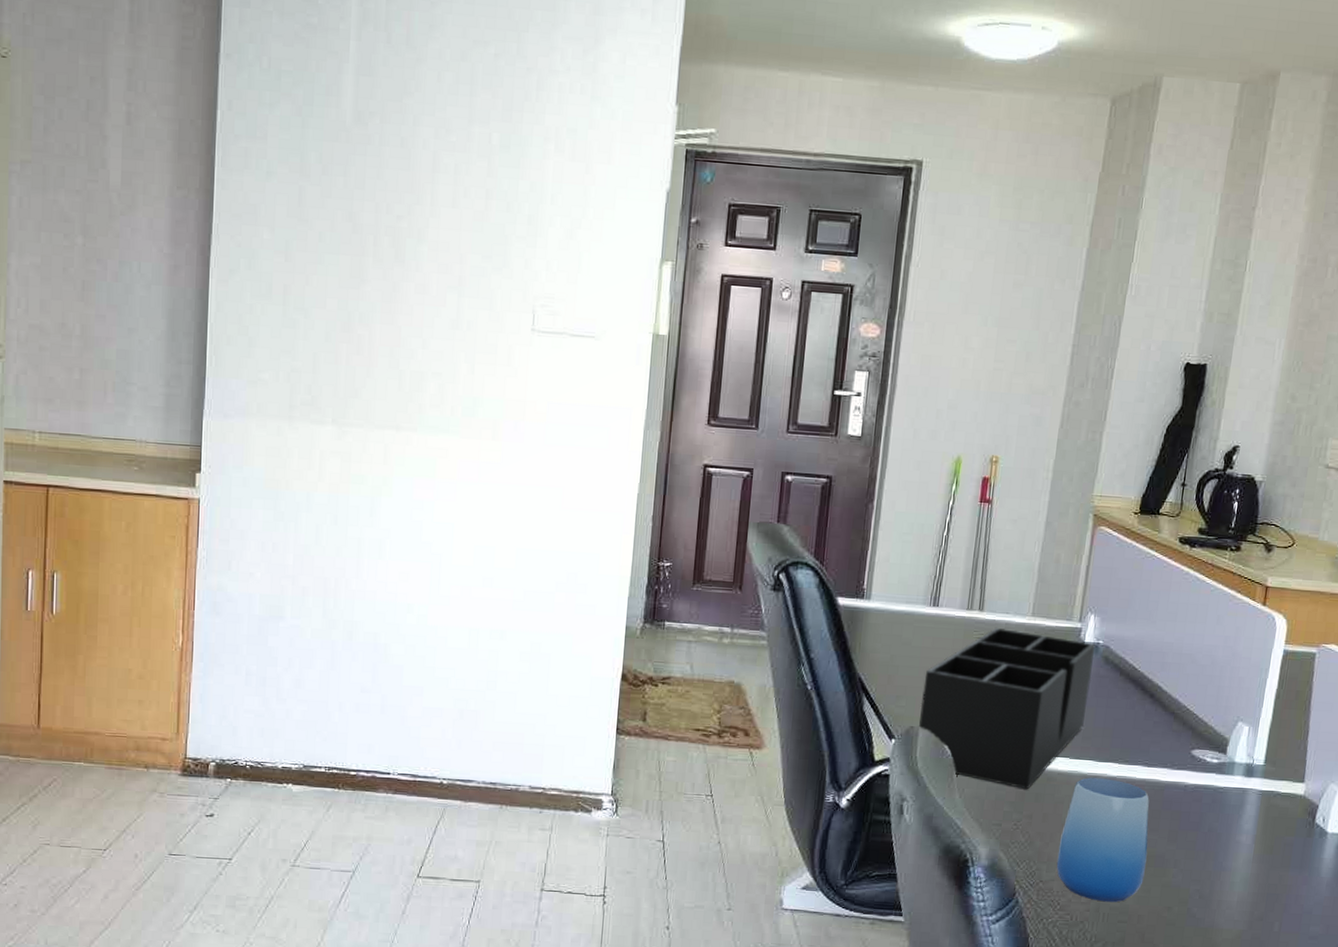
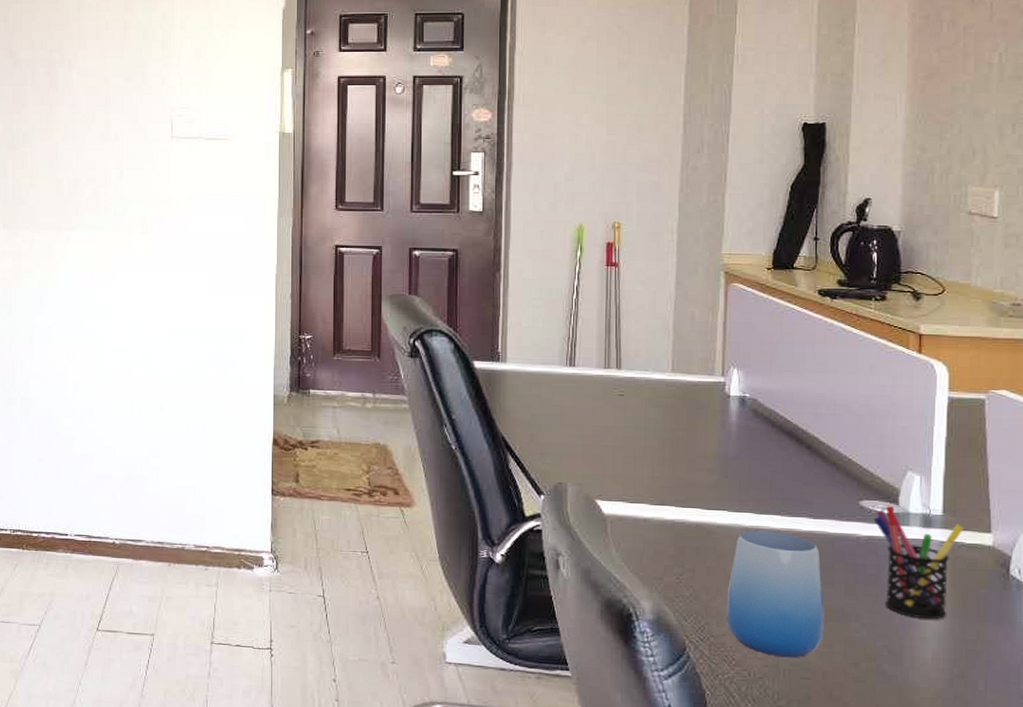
desk organizer: present [918,627,1096,789] -> none [566,384,742,542]
pen holder: none [1201,756,1281,865] -> present [873,506,964,620]

